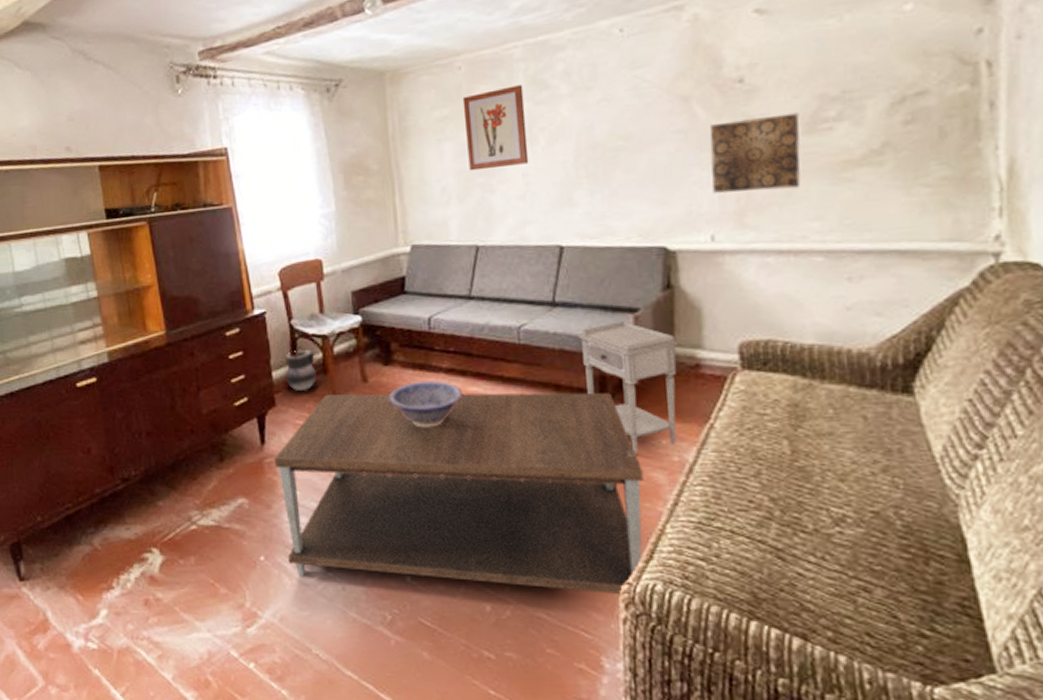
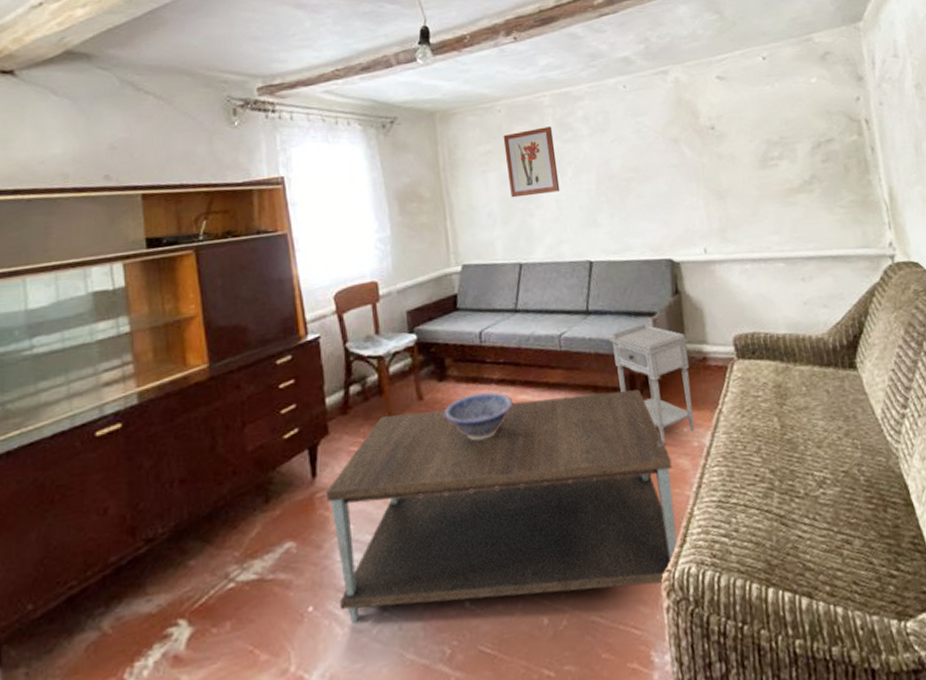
ceramic jug: present [286,350,317,391] -> none [340,372,372,416]
wall art: present [710,112,801,194] -> none [695,153,762,215]

